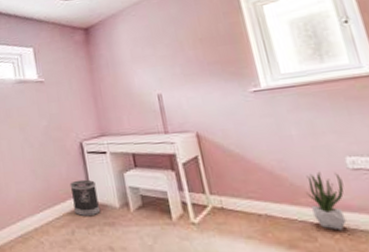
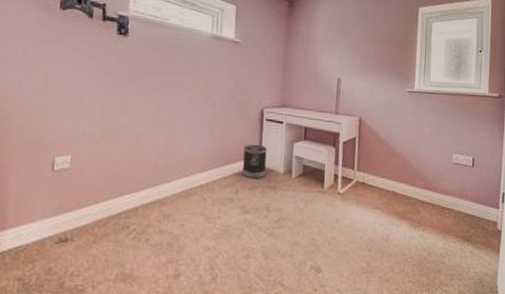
potted plant: present [306,171,347,231] -> none [423,162,447,208]

